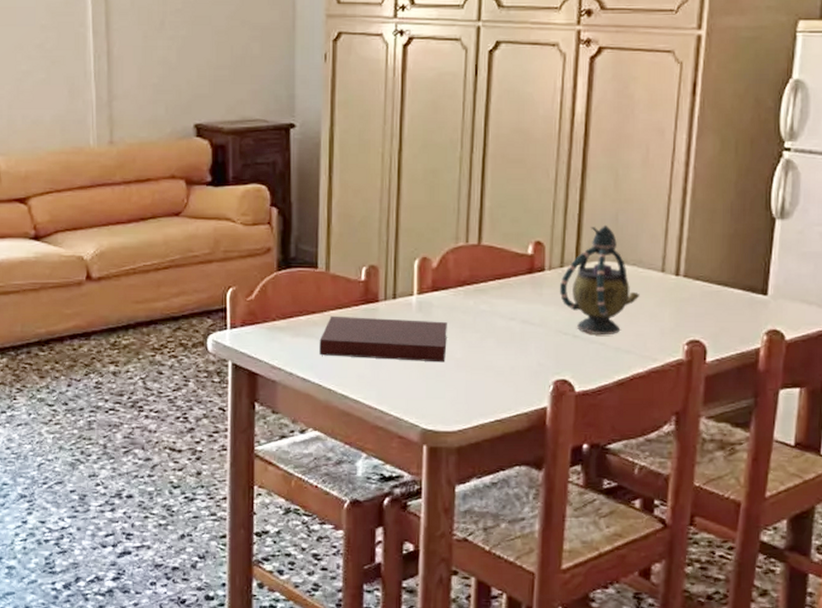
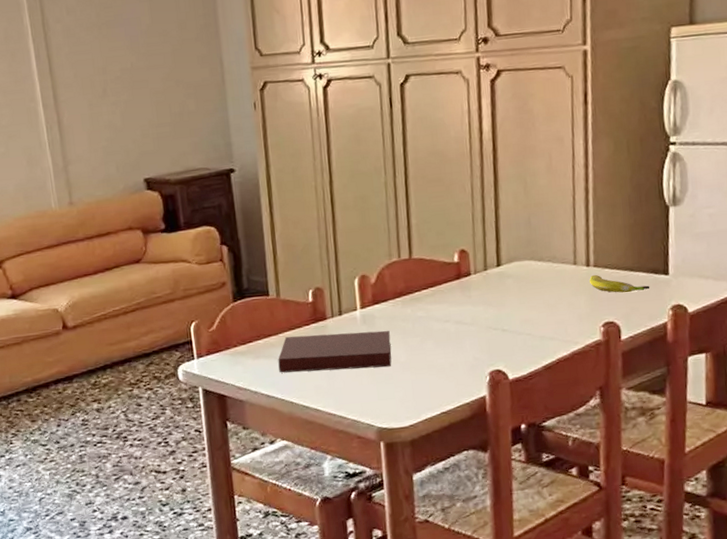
teapot: present [560,224,640,334] -> none [486,228,557,327]
banana: none [677,285,745,310] -> present [589,274,650,293]

